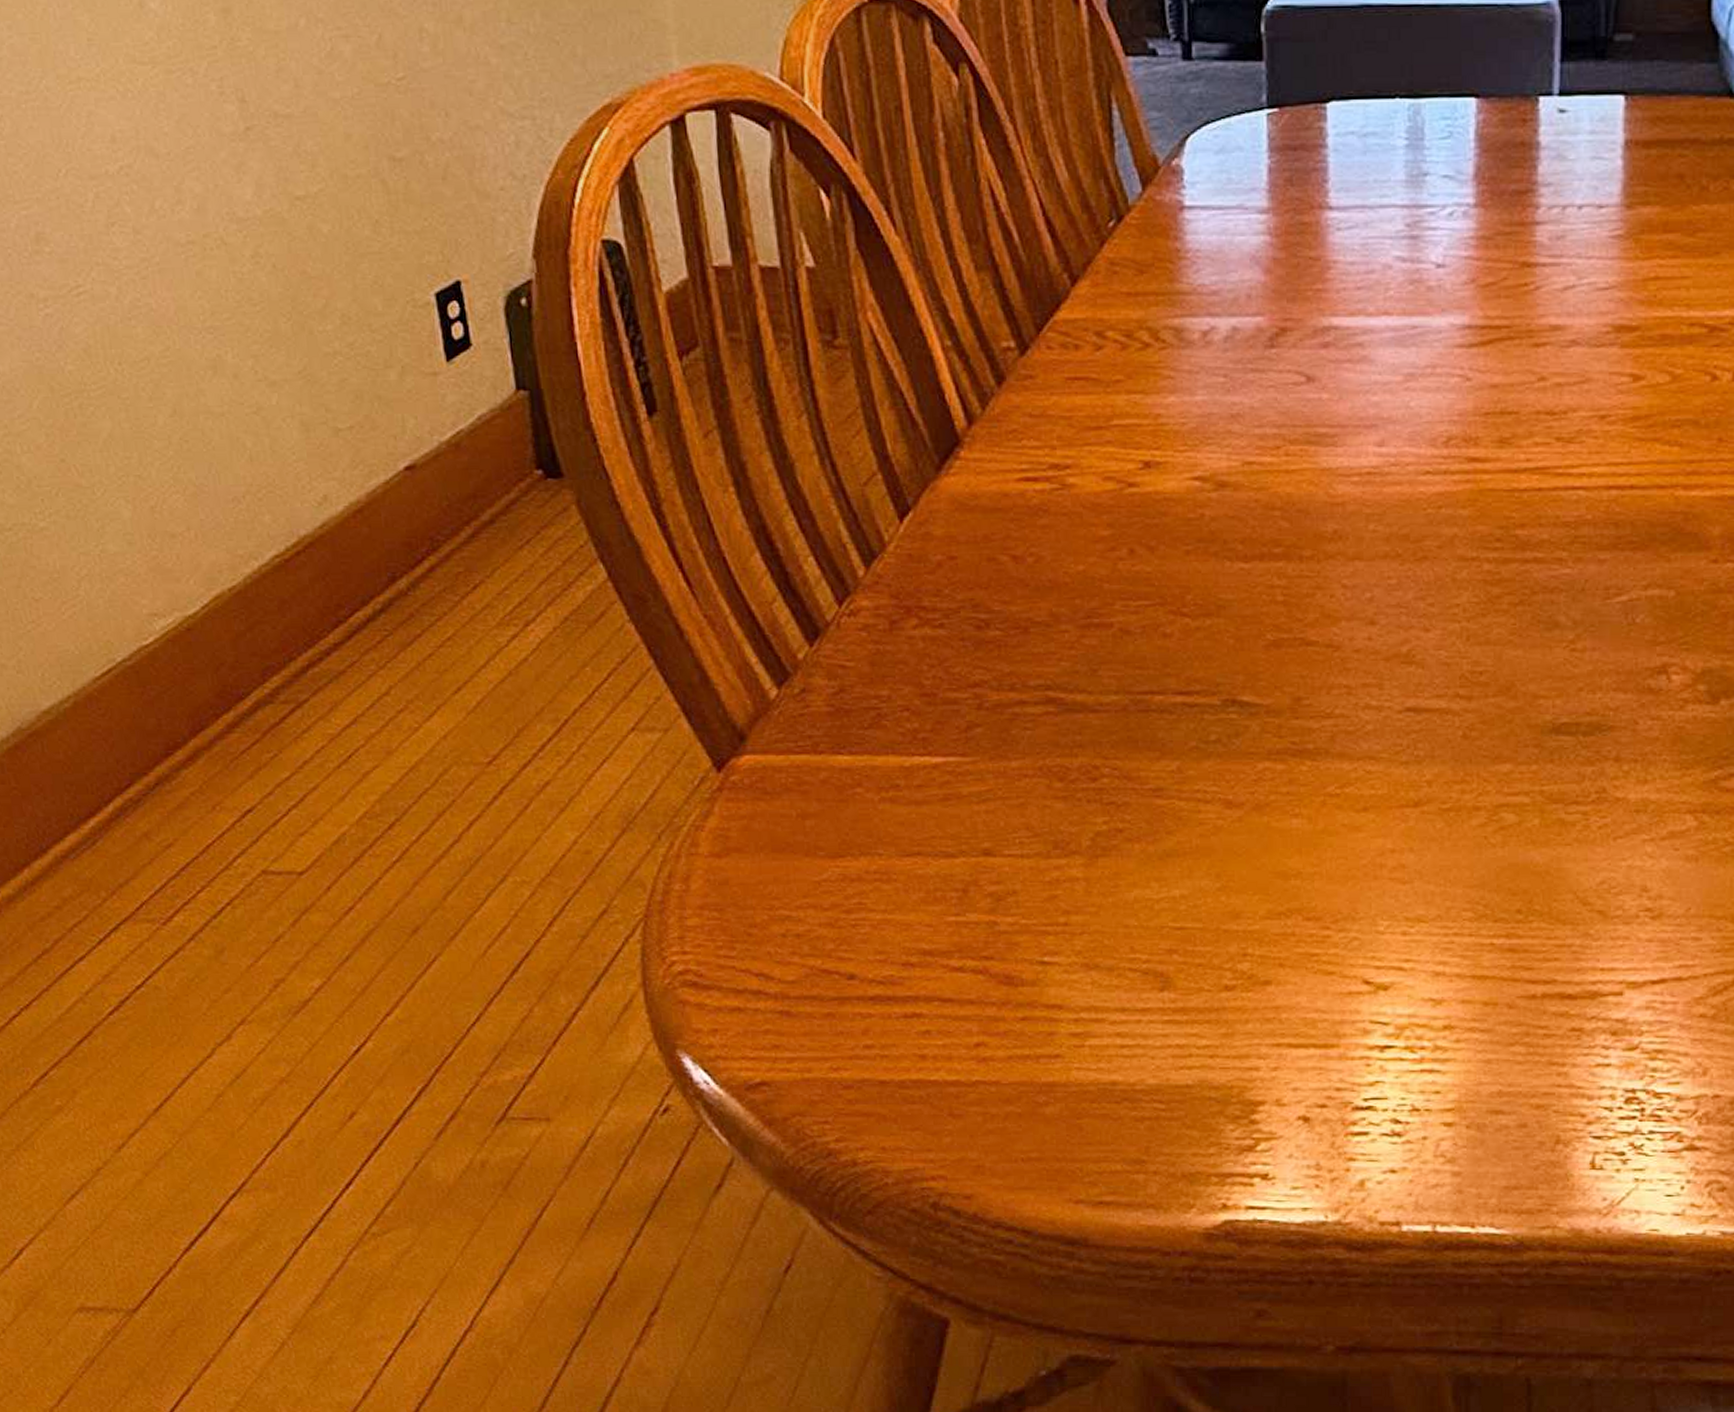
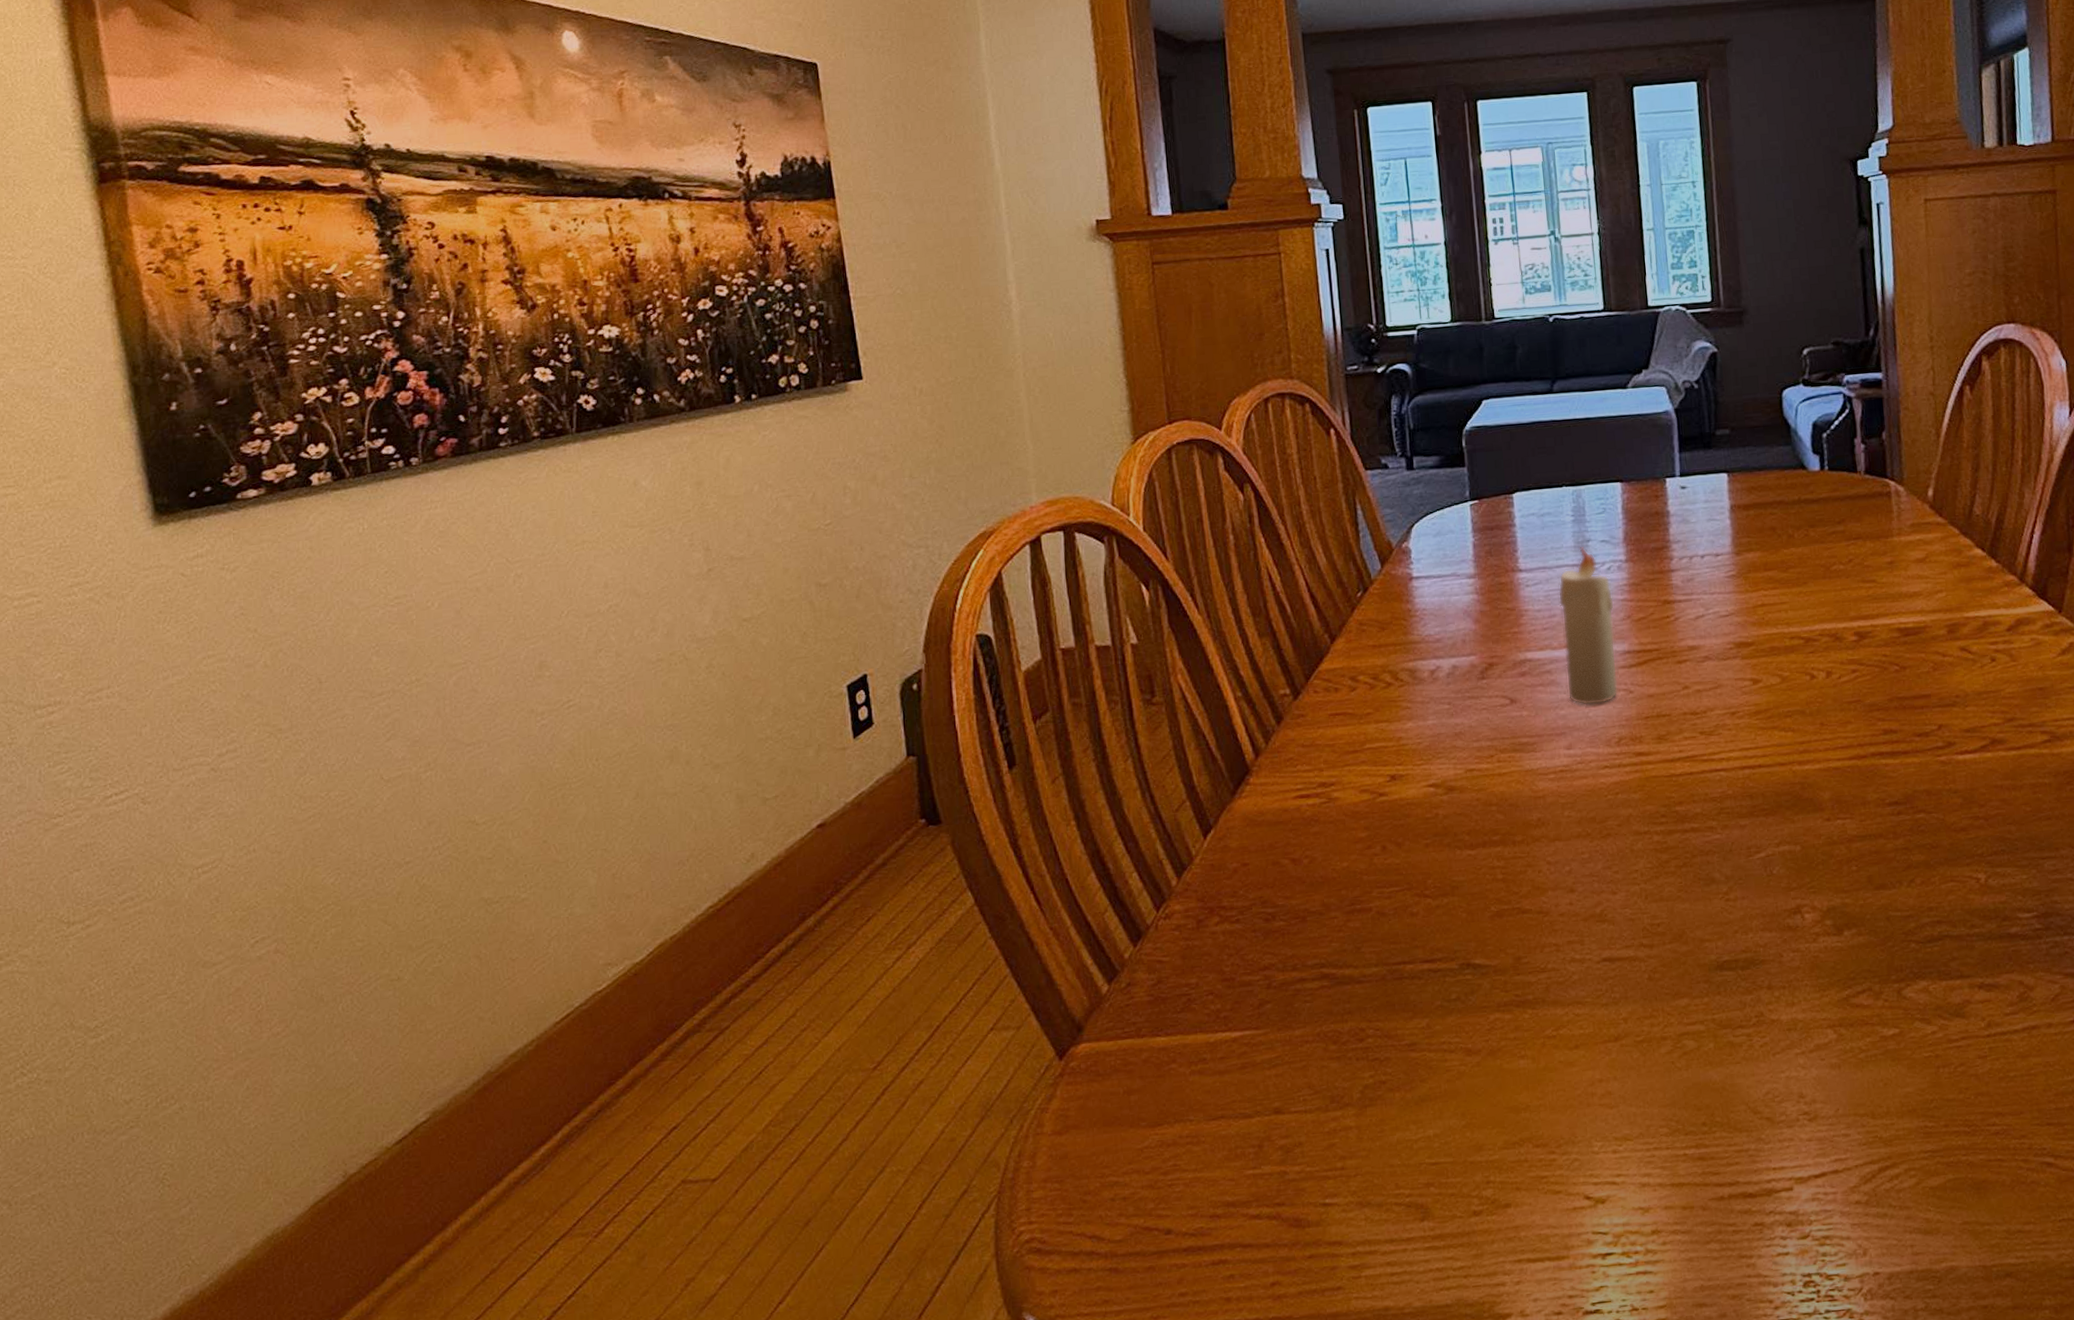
candle: none [1379,181,1456,393] -> present [1558,546,1618,706]

